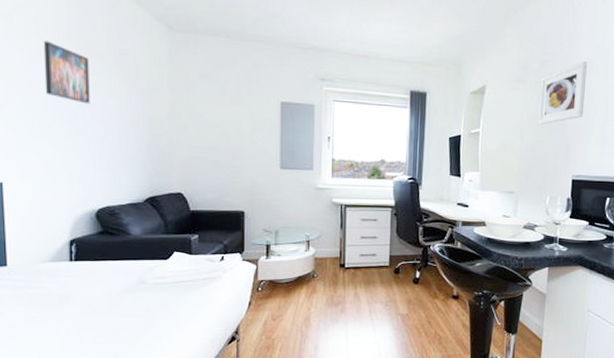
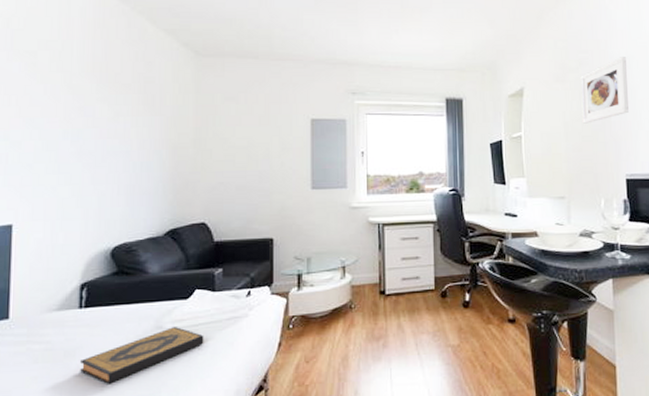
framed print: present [43,40,90,104] -> none [65,74,113,135]
hardback book: none [74,283,183,327] -> present [80,327,204,384]

